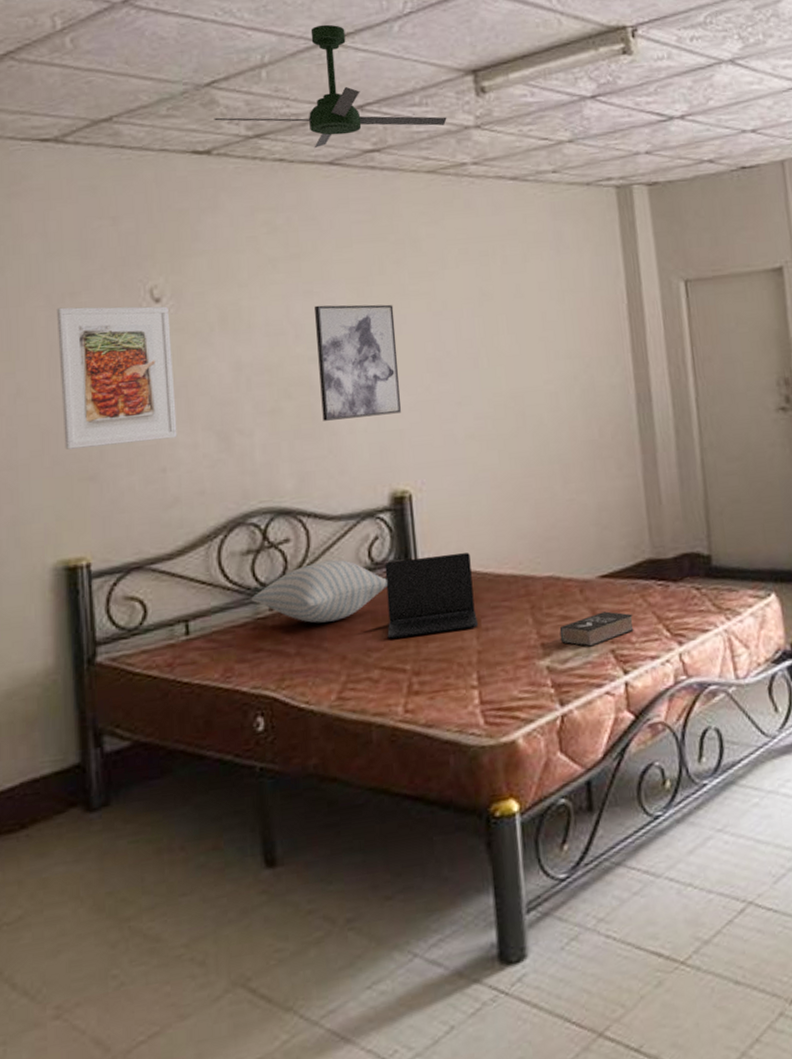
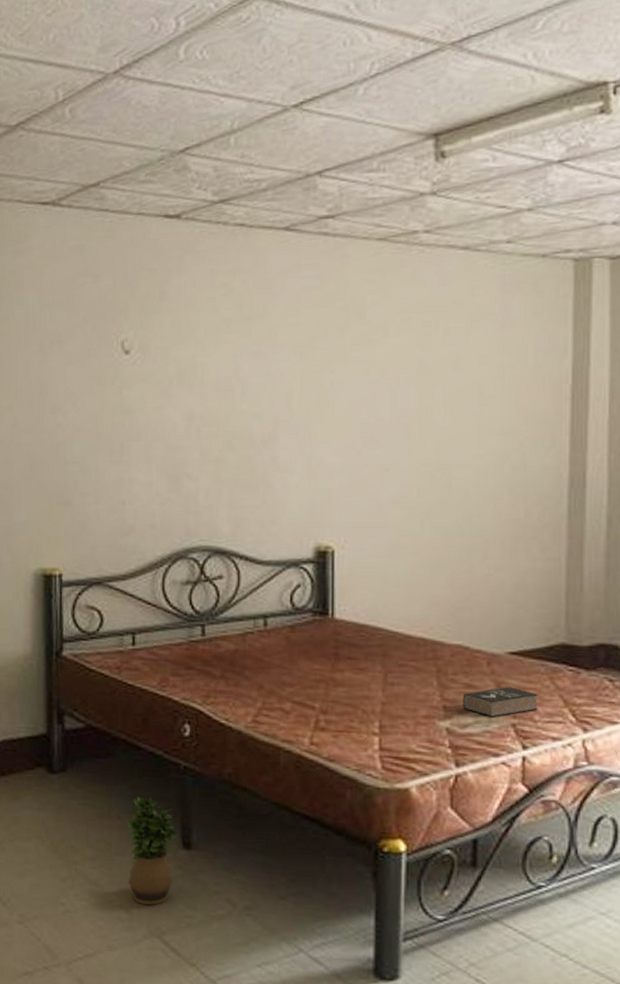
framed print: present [57,306,178,450] -> none [46,353,137,476]
potted plant: none [190,814,261,950] -> present [124,797,180,905]
ceiling fan: present [214,24,447,149] -> none [185,89,403,214]
pillow: present [251,559,388,623] -> none [186,599,305,654]
wall art: present [315,304,402,421] -> none [260,365,333,474]
laptop: present [384,552,479,639] -> none [301,608,385,681]

